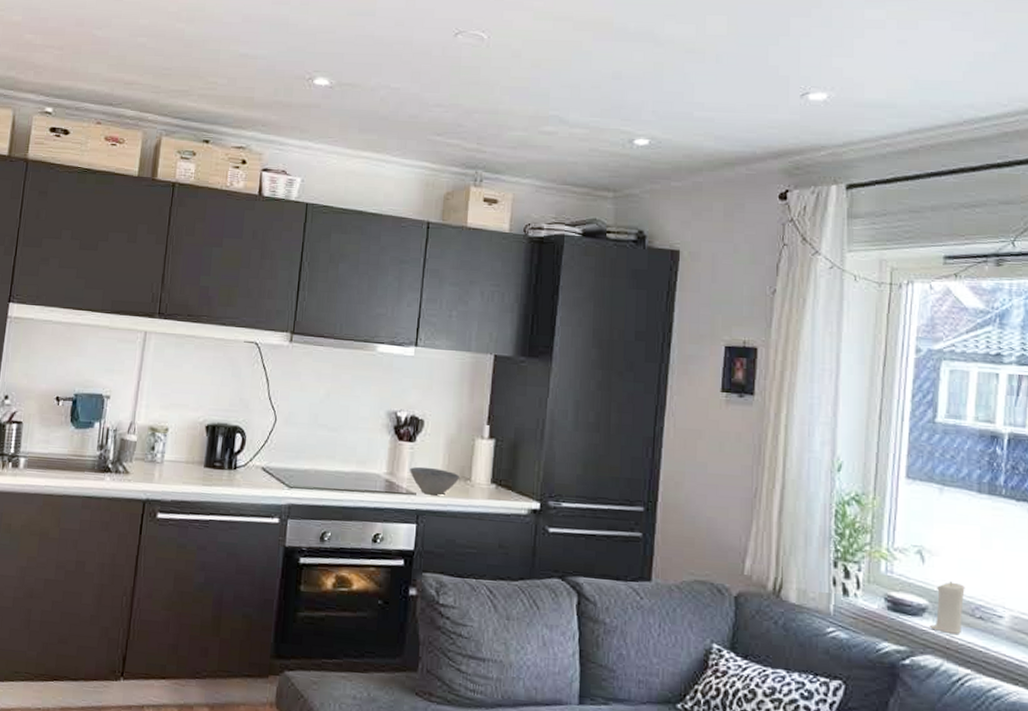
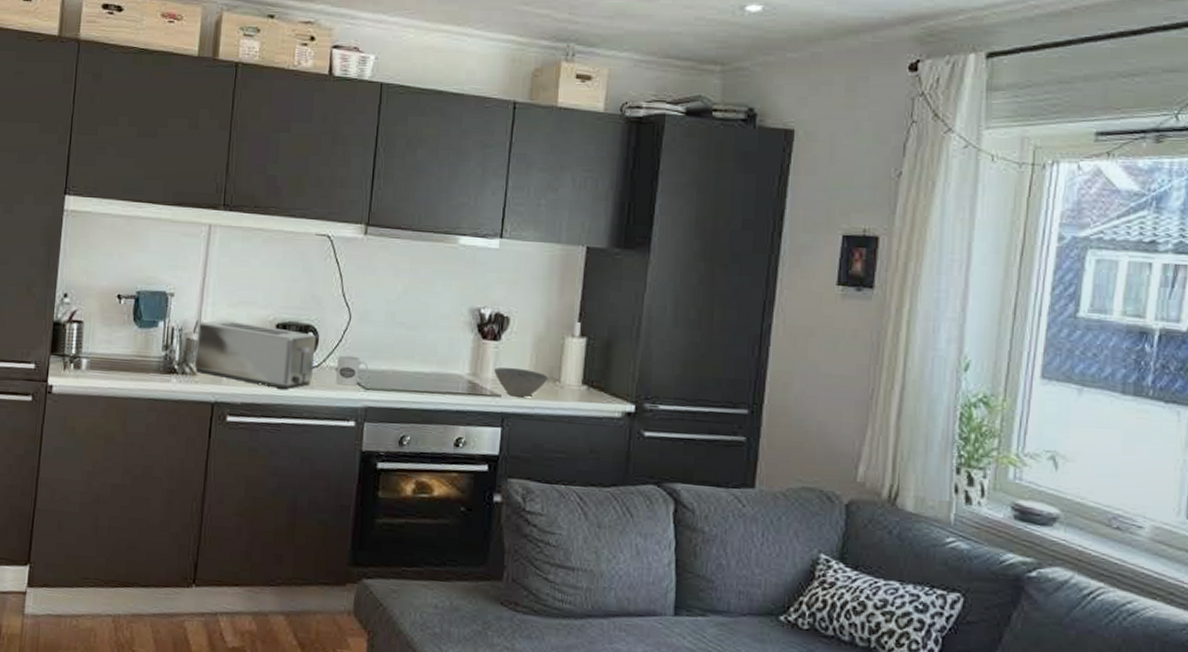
toaster: none [128,421,244,487] -> present [195,320,316,389]
mug: none [260,455,293,485] -> present [335,355,369,386]
candle: present [930,582,965,635] -> none [1061,490,1102,546]

